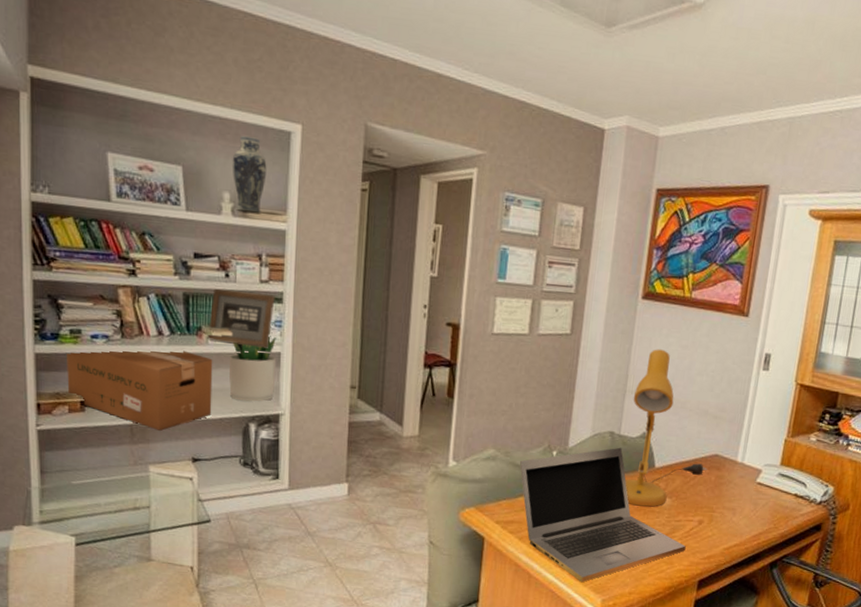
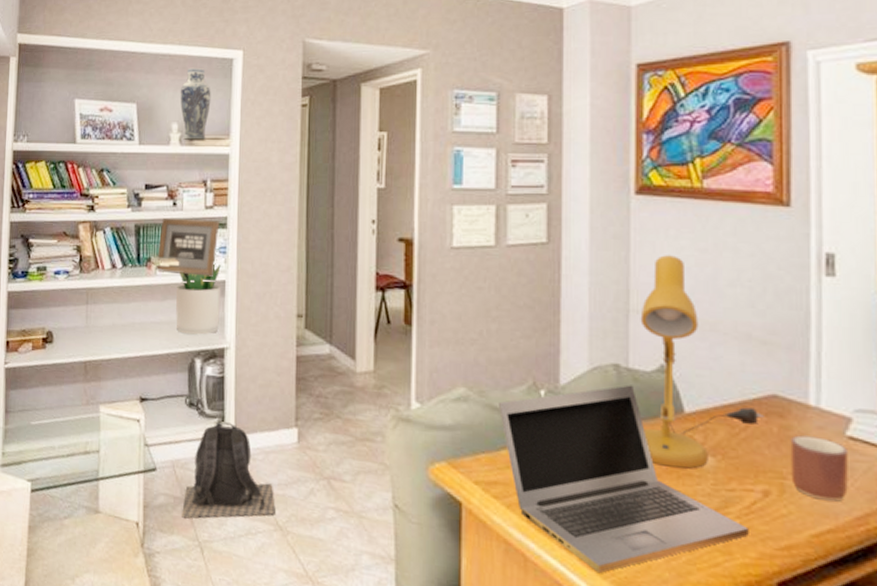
box: present [67,350,213,432] -> none [32,283,161,369]
backpack: none [237,478,326,561] -> present [182,421,275,518]
mug: none [717,482,756,526] -> present [790,435,848,502]

